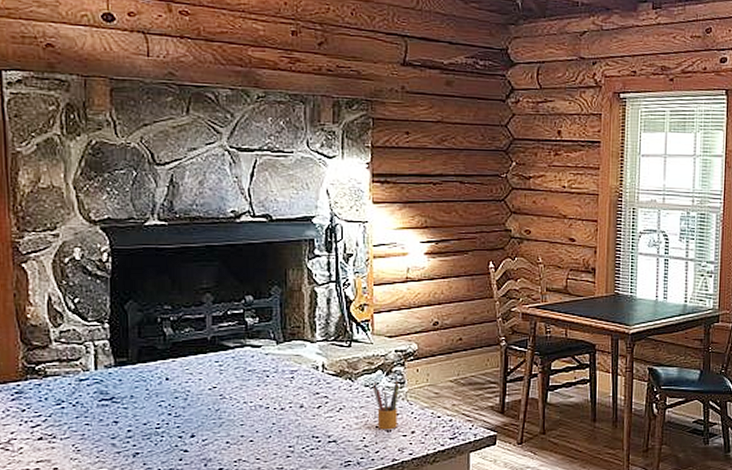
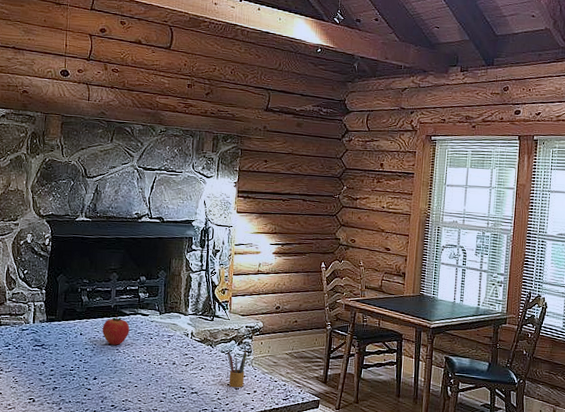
apple: none [196,348,236,390] -> present [102,314,130,345]

